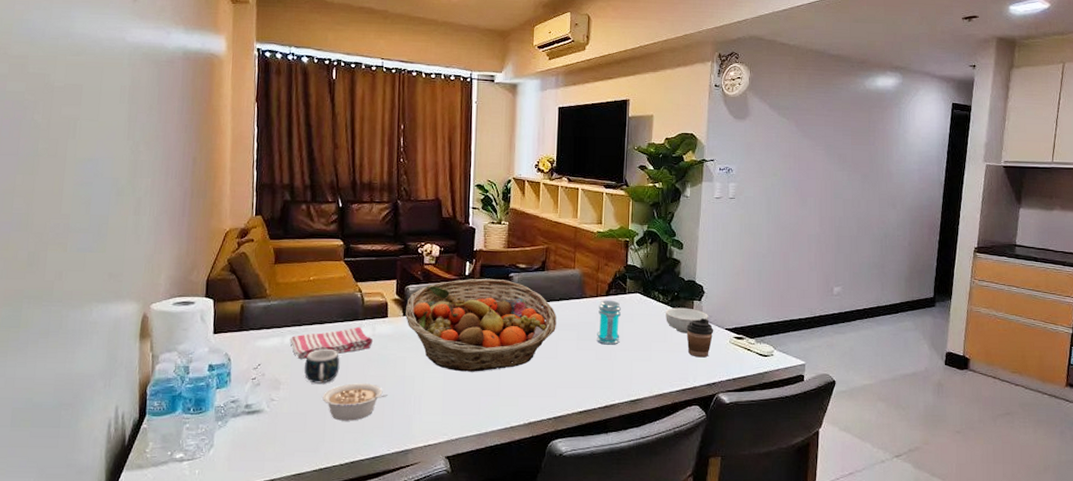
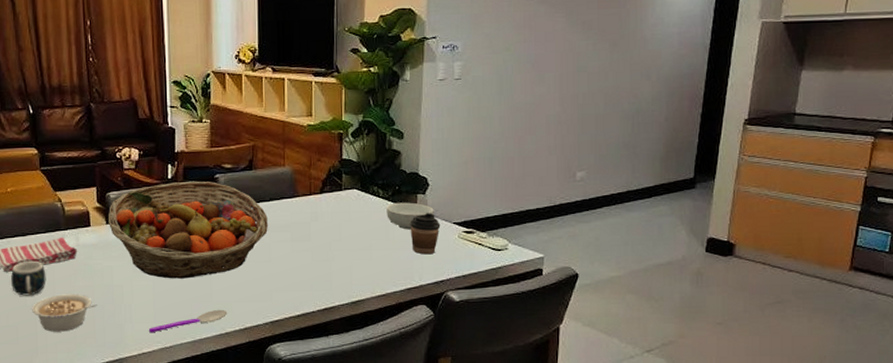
spoon: none [435,403,514,425] -> present [148,309,228,333]
jar: present [597,300,622,345] -> none [312,198,338,245]

